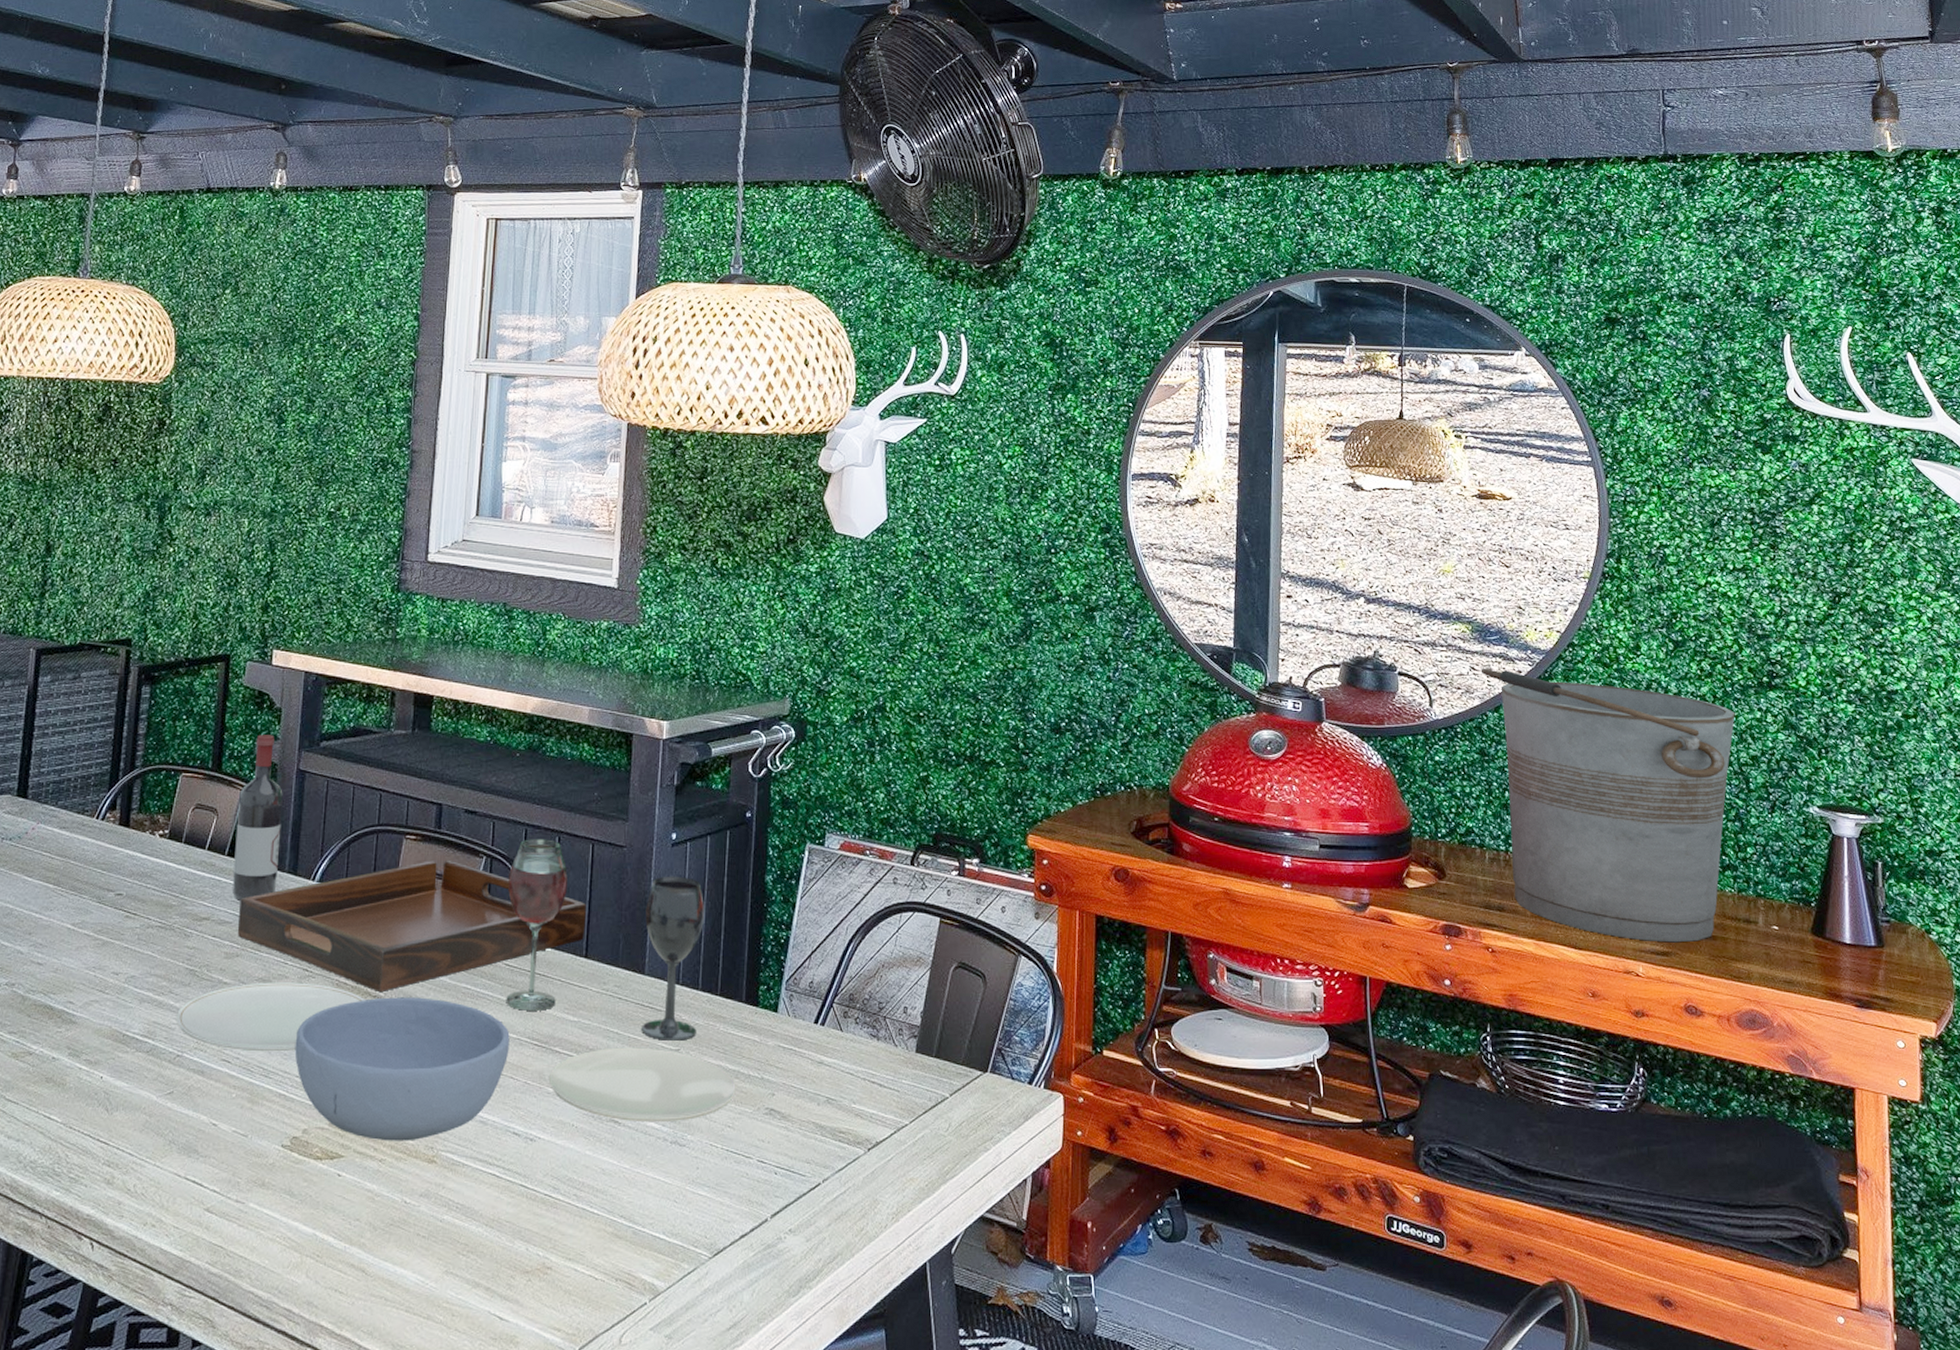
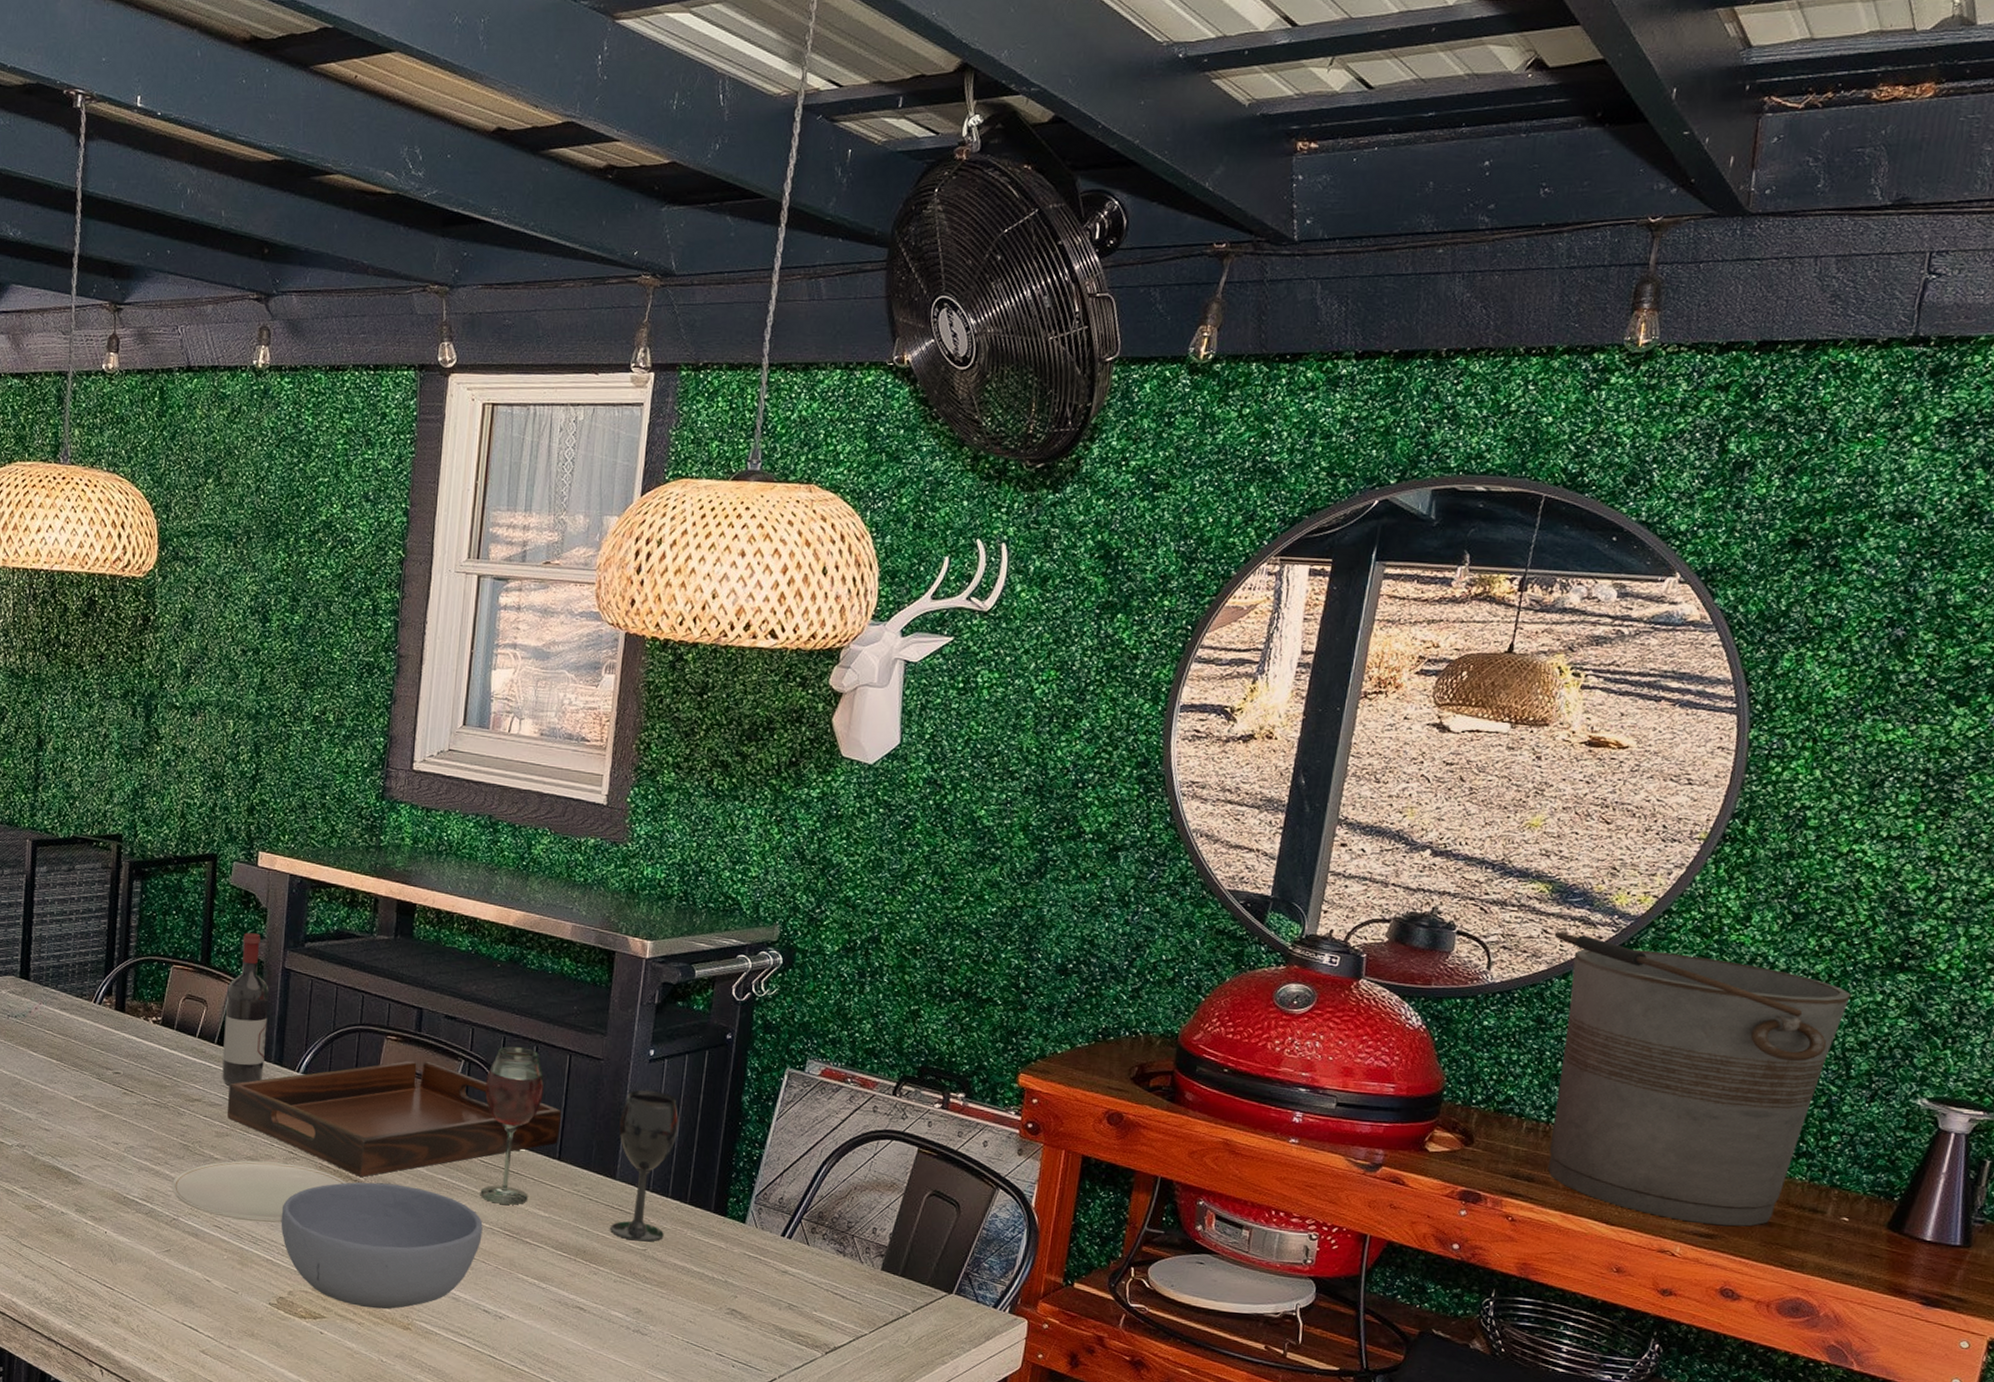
plate: present [549,1047,736,1123] -> none [519,1243,700,1314]

